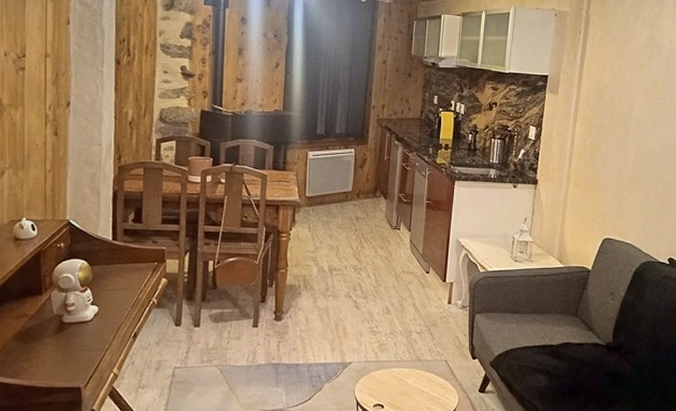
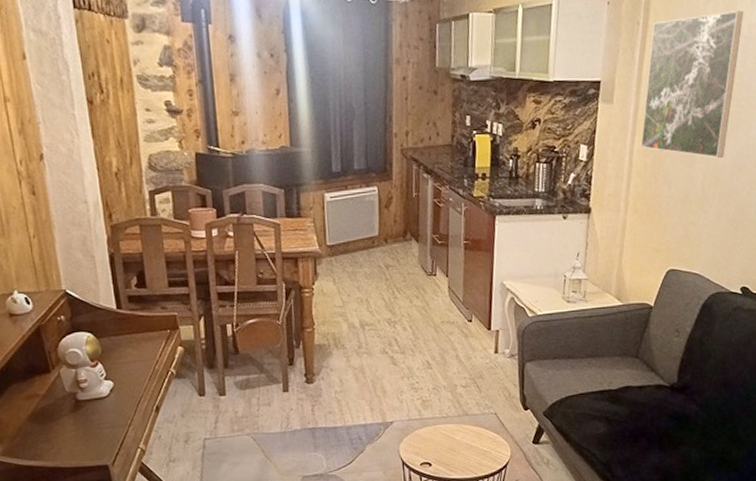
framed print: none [581,28,666,146] -> present [640,11,744,159]

